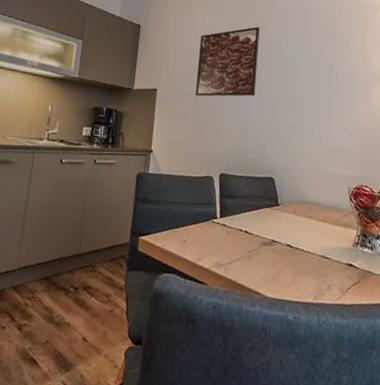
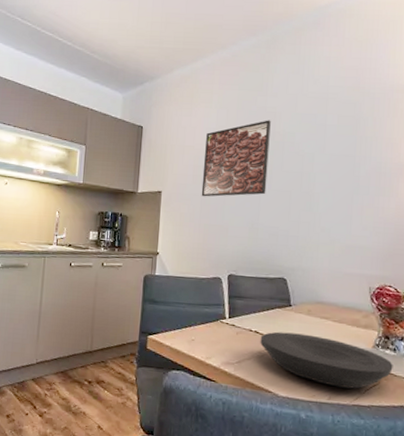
plate: none [250,231,371,288] -> present [260,331,393,389]

